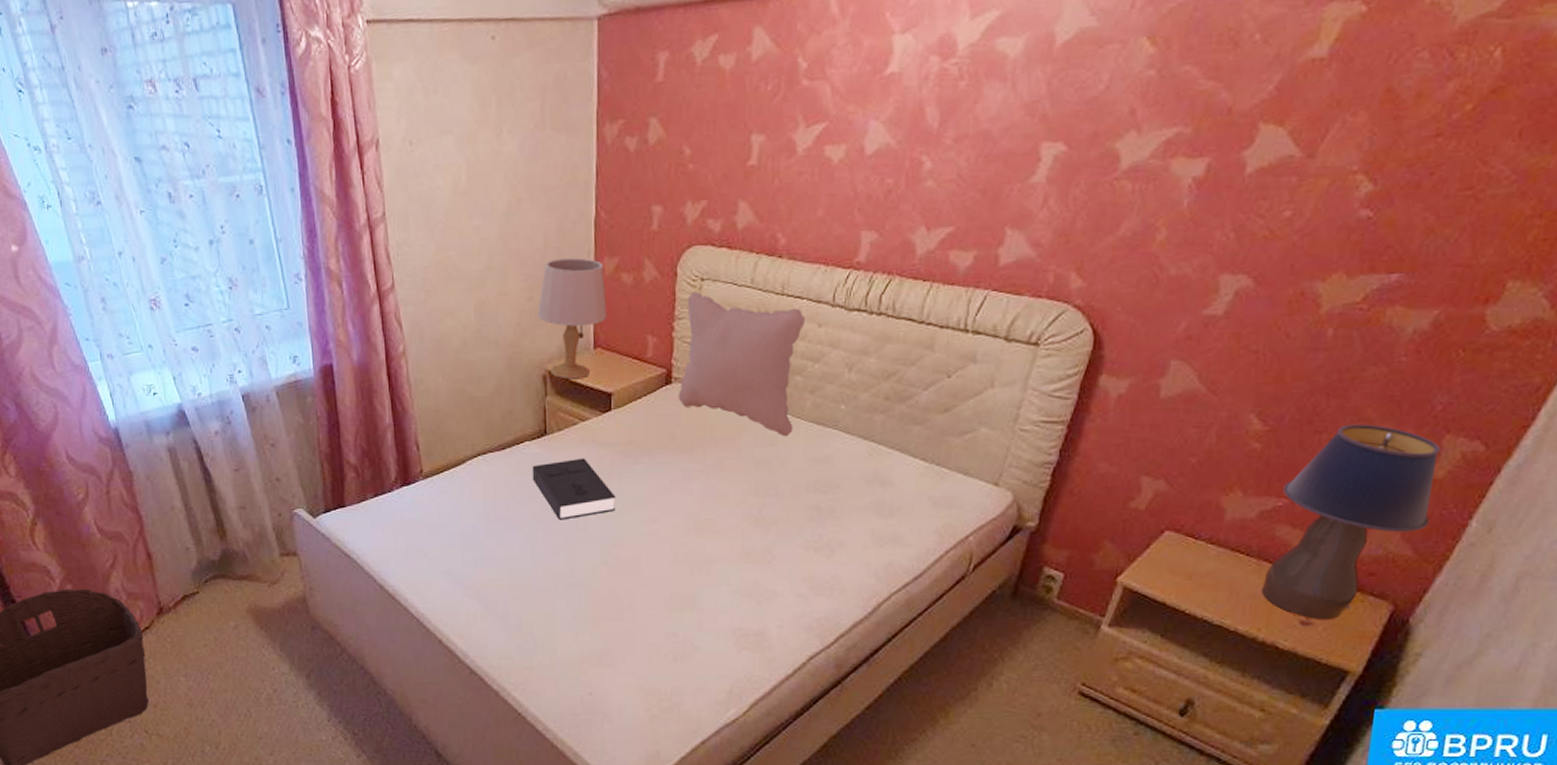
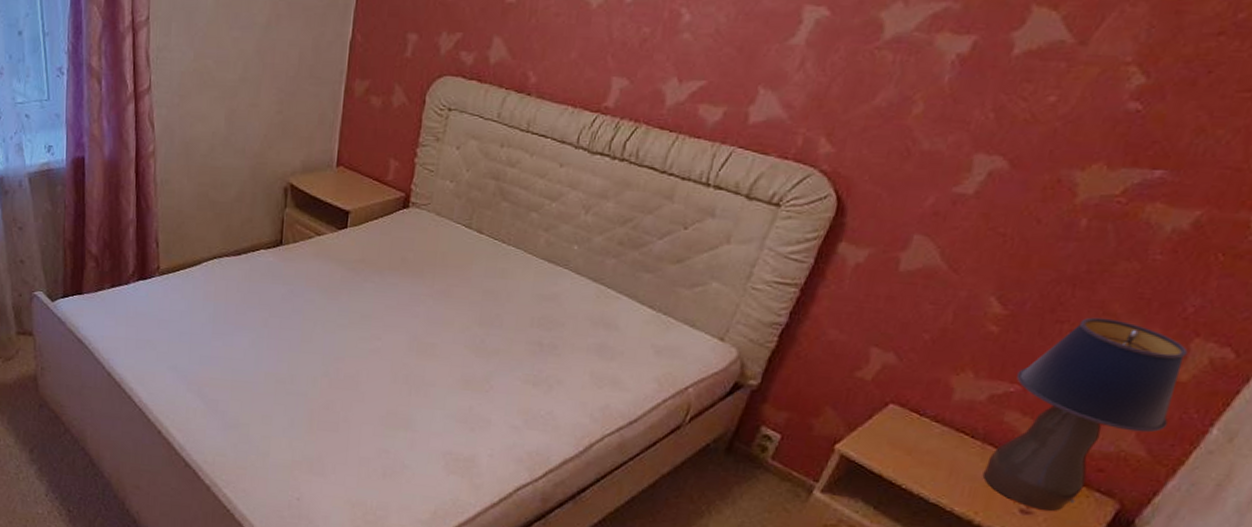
booklet: present [532,458,616,520] -> none [264,270,343,329]
table lamp: present [537,258,607,380] -> none [285,76,355,195]
cushion: present [678,292,806,437] -> none [413,121,548,271]

